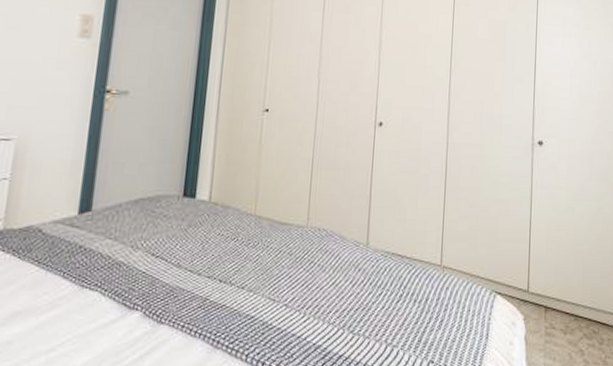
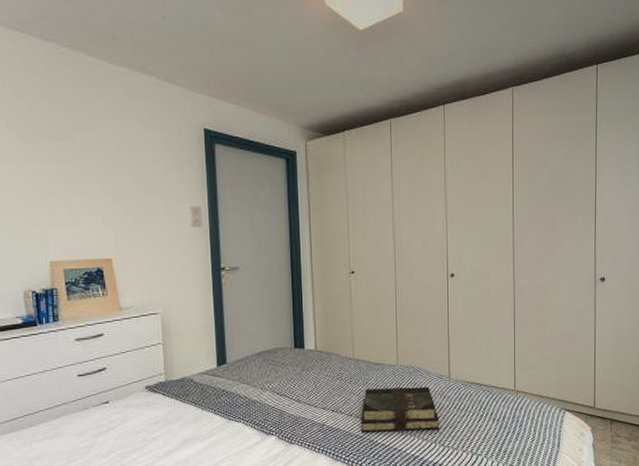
book: none [253,255,351,312] -> present [361,386,440,433]

